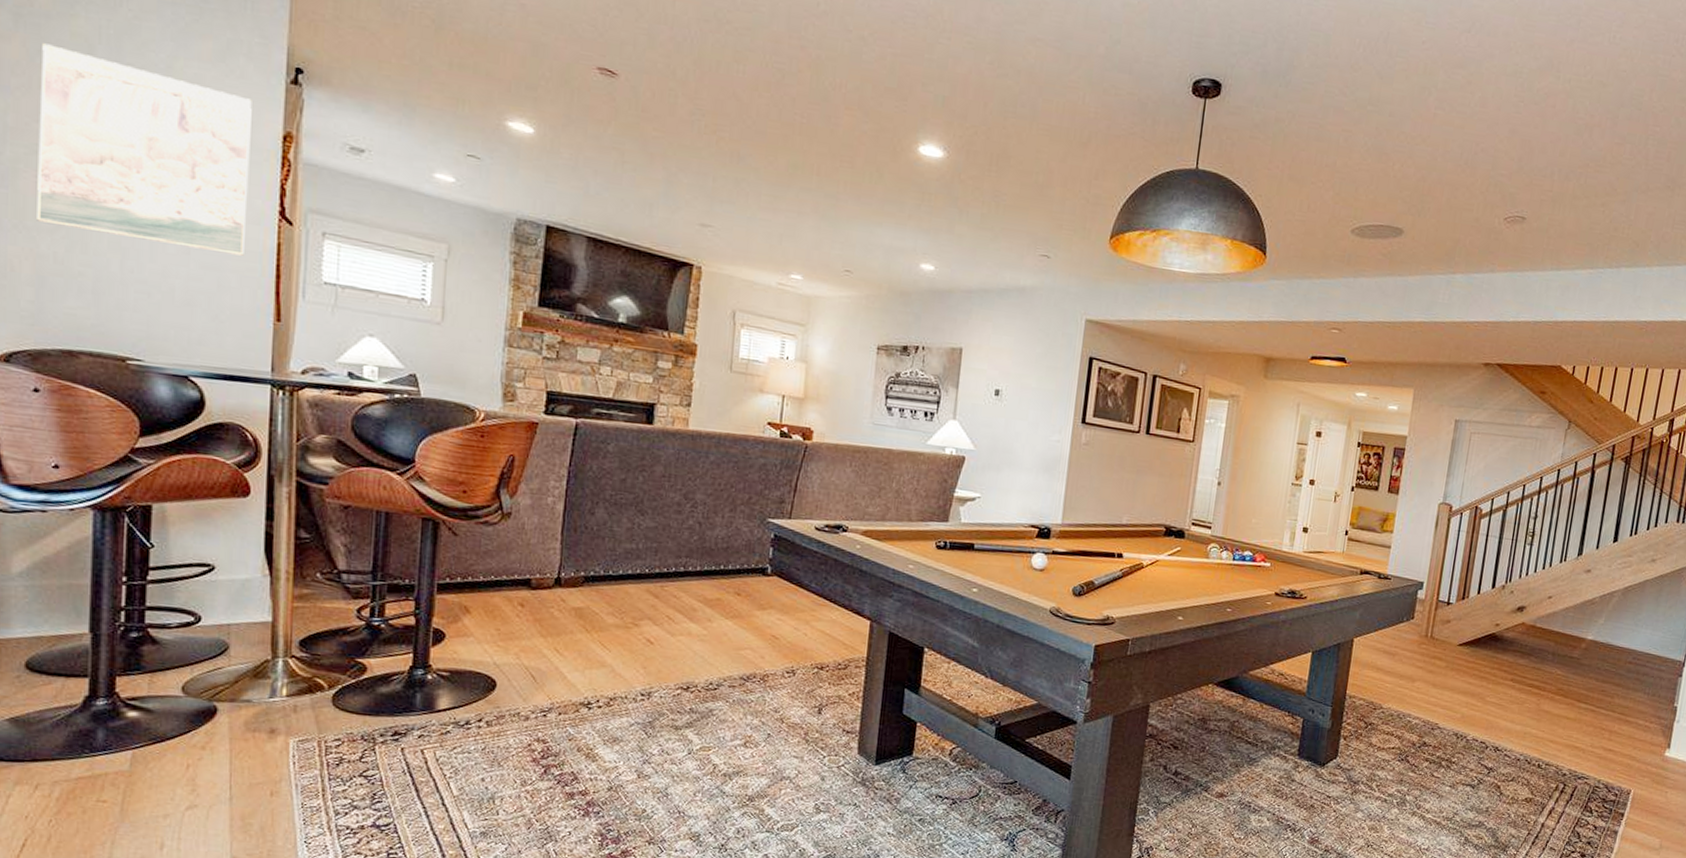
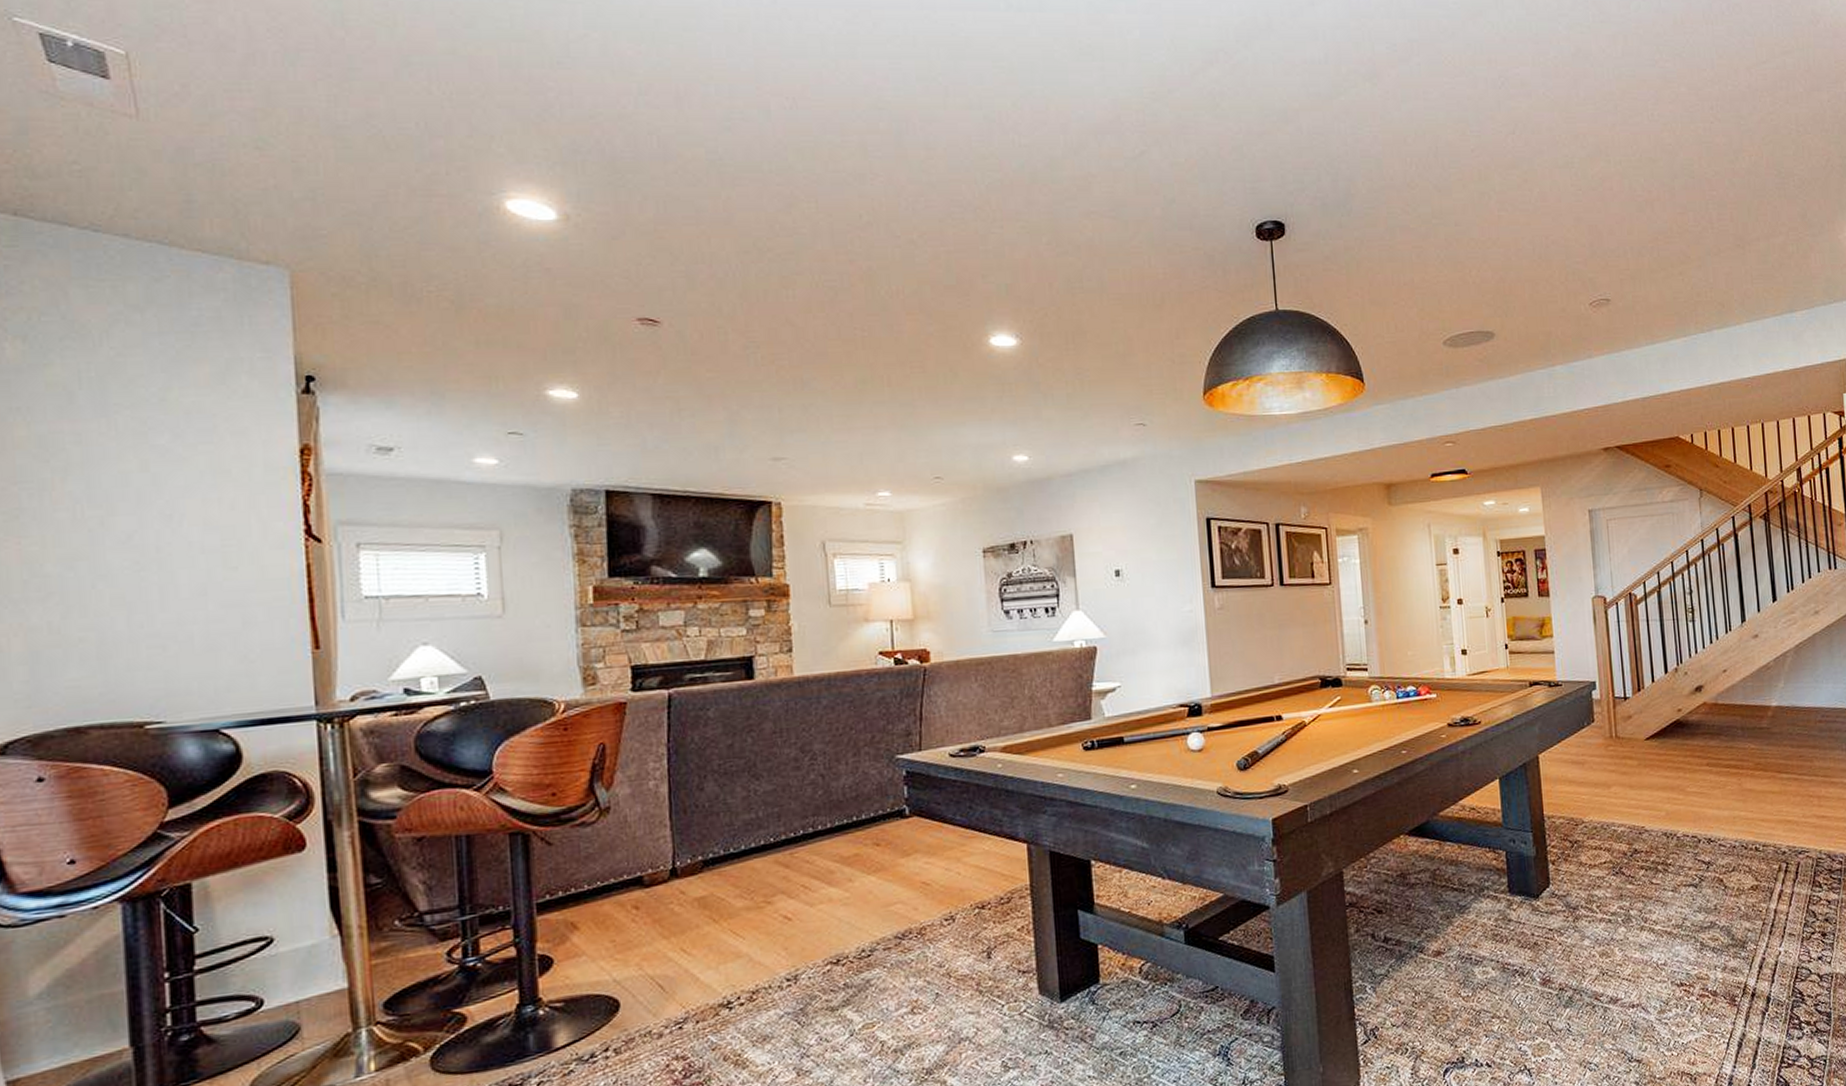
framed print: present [37,43,252,256] -> none [14,399,269,592]

